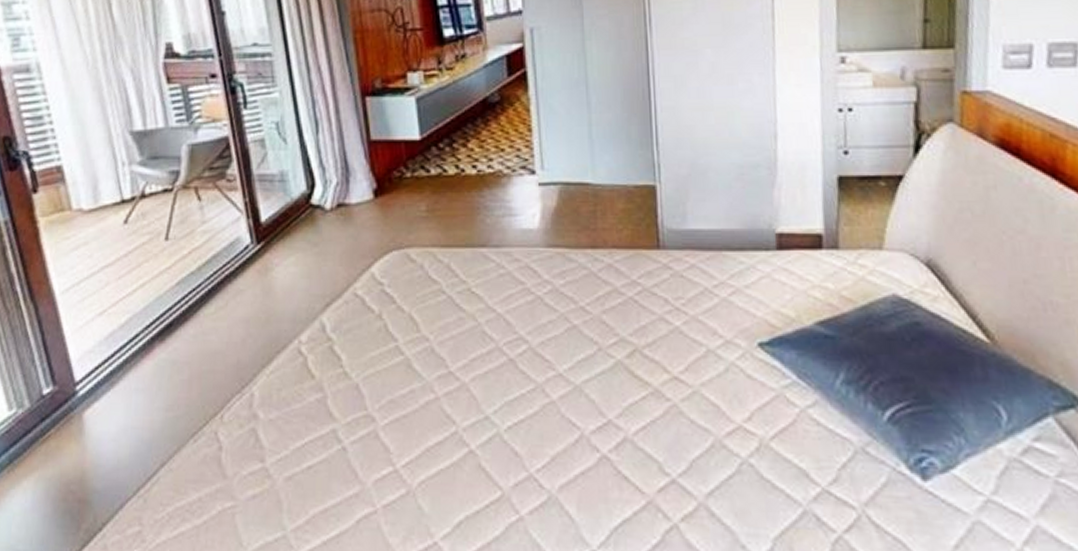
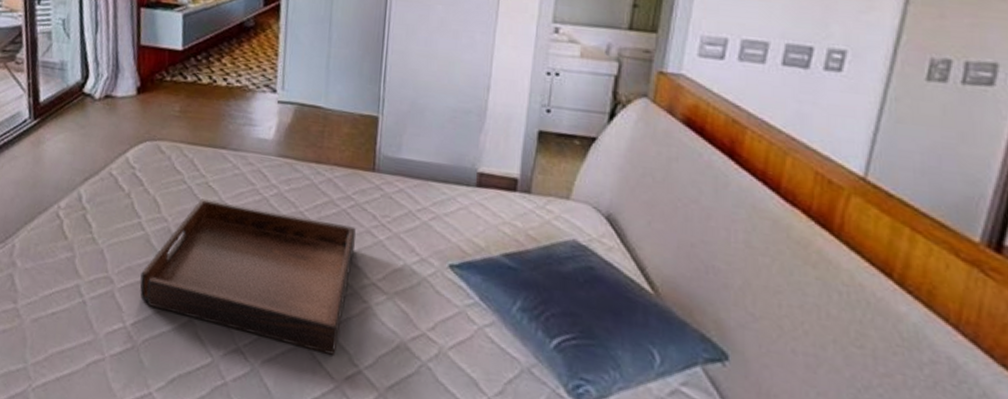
serving tray: none [406,308,649,466] -> present [139,199,356,355]

